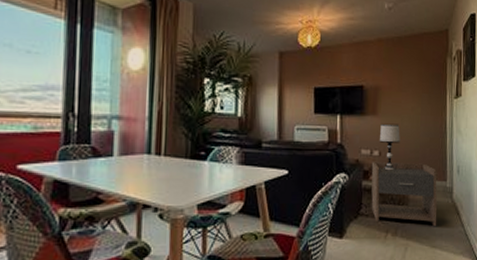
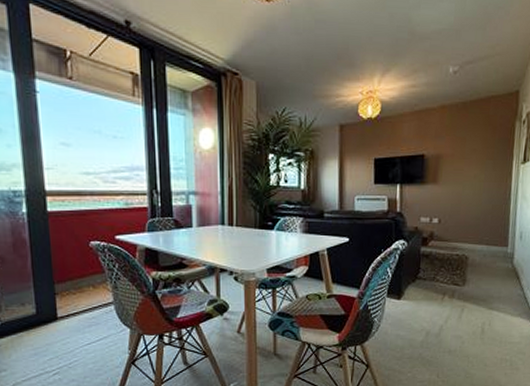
nightstand: present [371,162,437,227] -> none [429,229,498,290]
table lamp: present [380,123,400,171] -> none [440,191,461,237]

